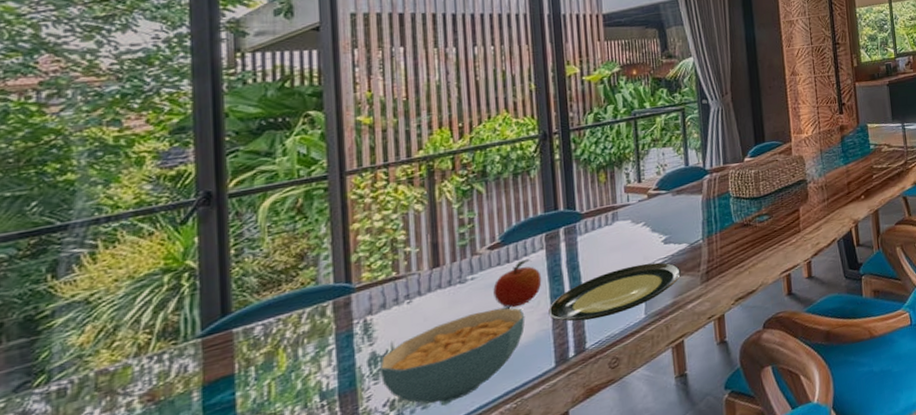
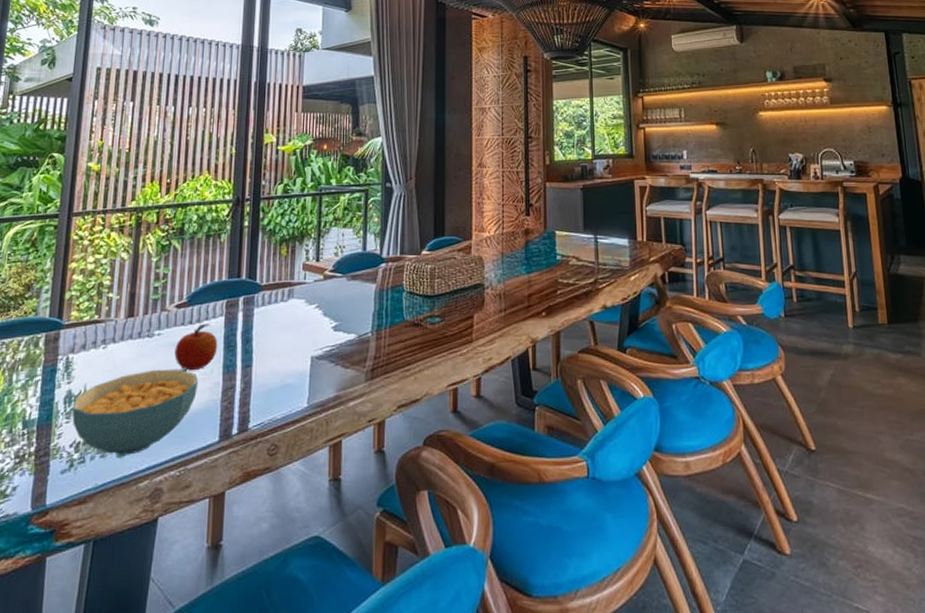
plate: present [548,262,682,321] -> none [219,348,348,399]

